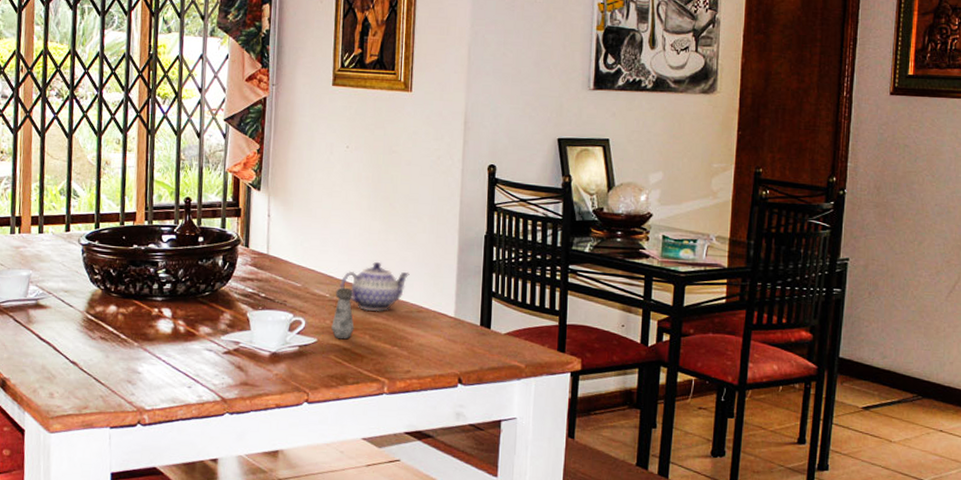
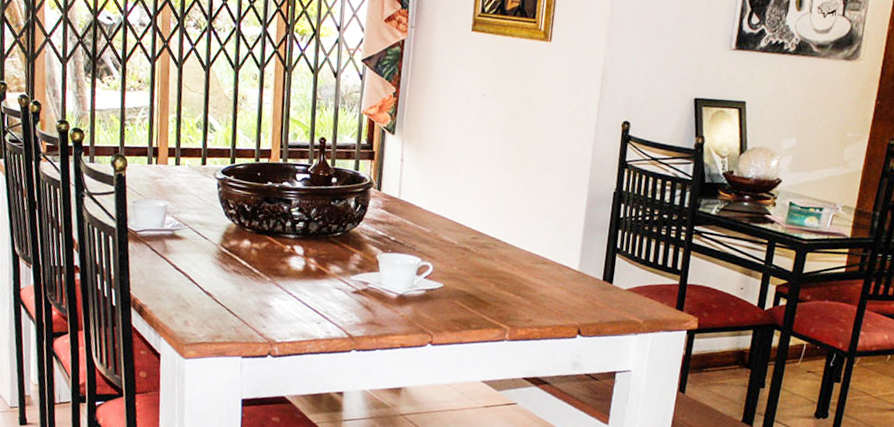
salt shaker: present [331,287,355,340] -> none [458,235,481,286]
teapot: present [340,261,410,312] -> none [468,212,537,262]

